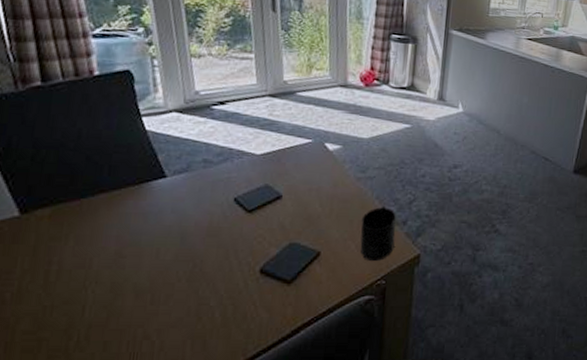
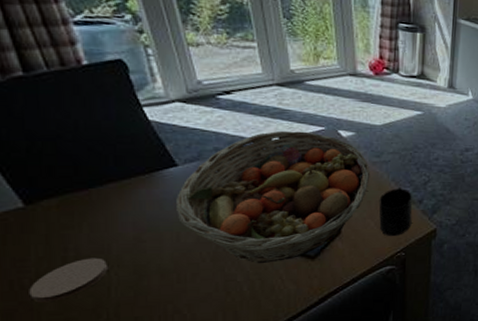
coaster: none [8,272,87,320] -> present [29,257,109,303]
fruit basket: none [159,142,355,286] -> present [176,130,371,263]

